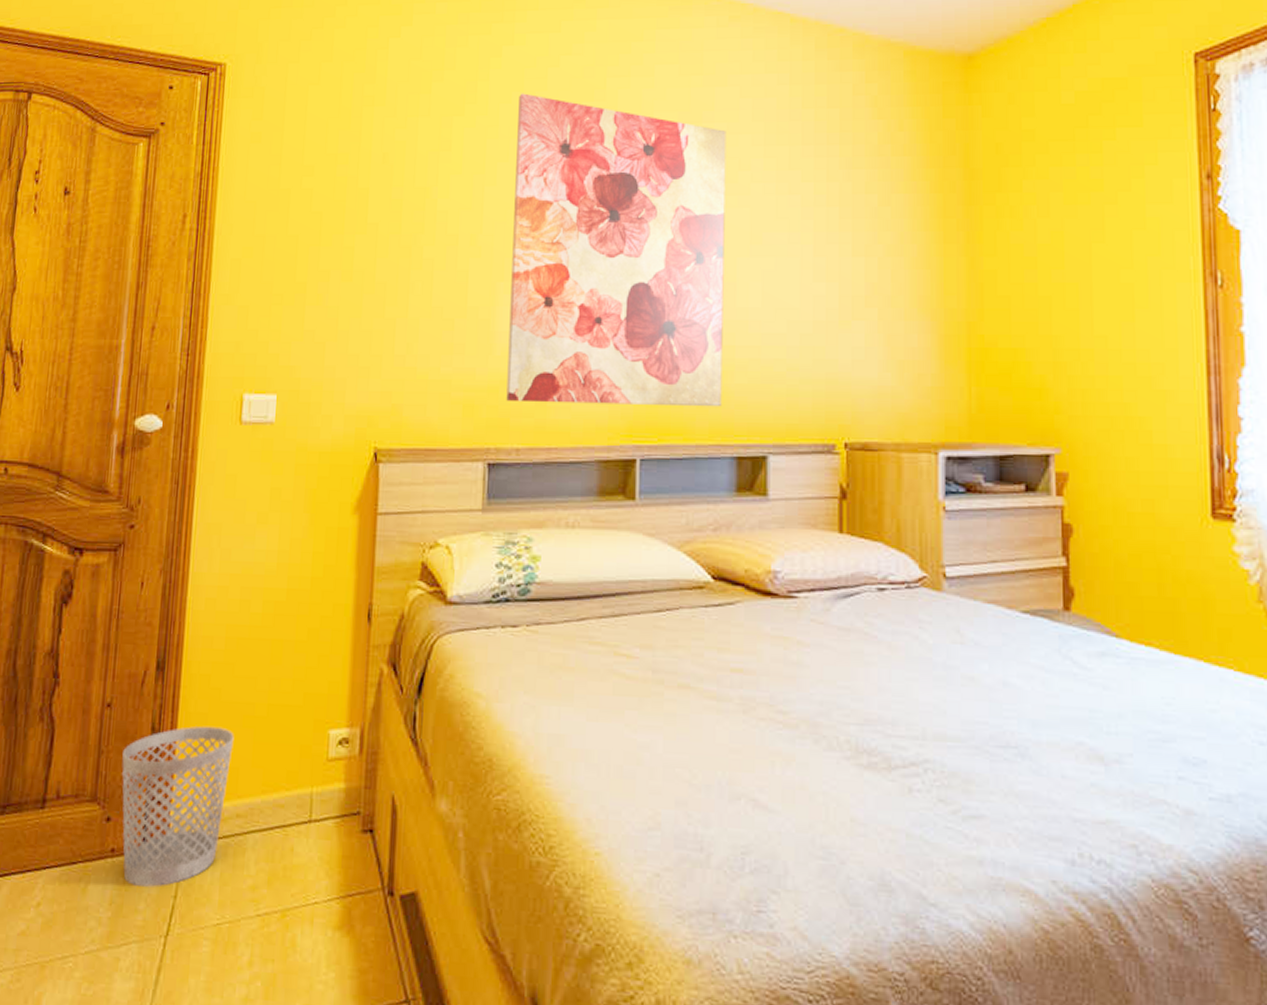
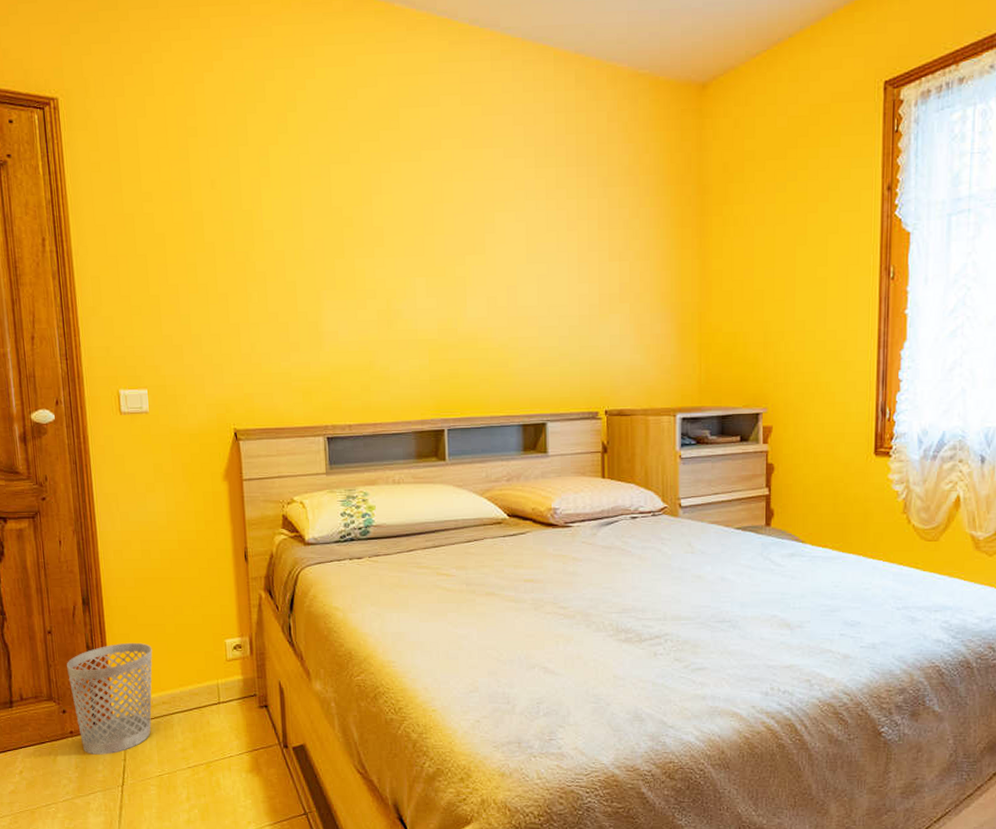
wall art: present [506,93,727,407] -> none [324,123,509,388]

